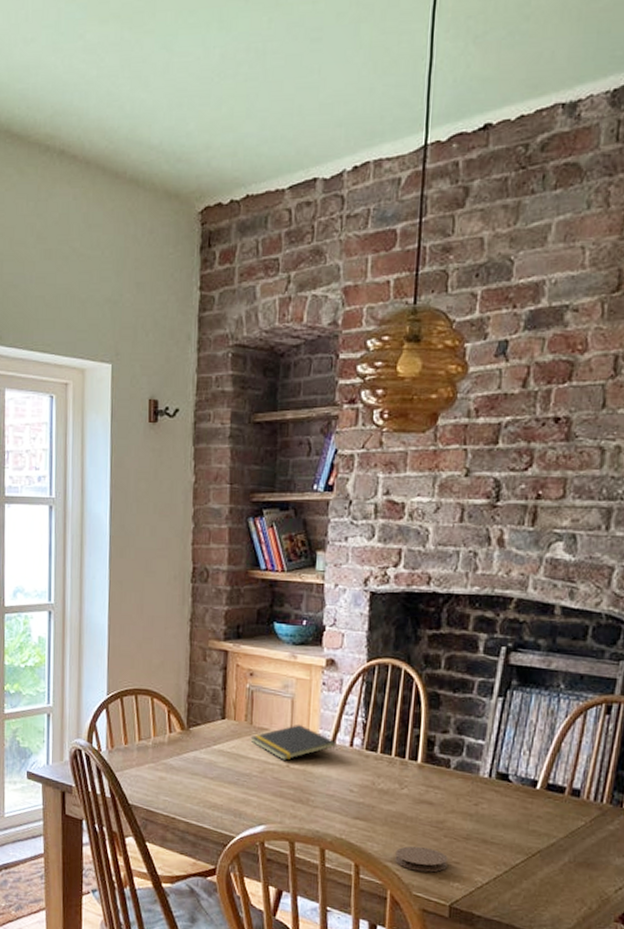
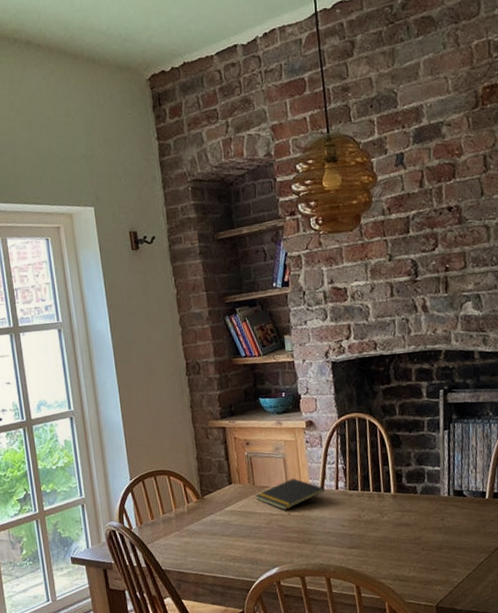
coaster: present [395,846,448,873] -> none [386,561,429,582]

